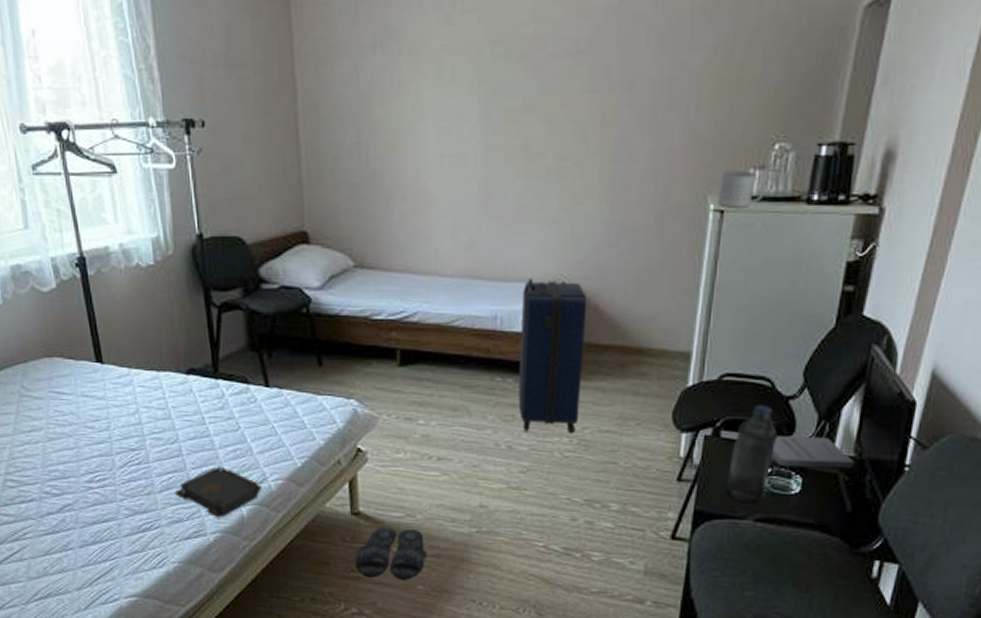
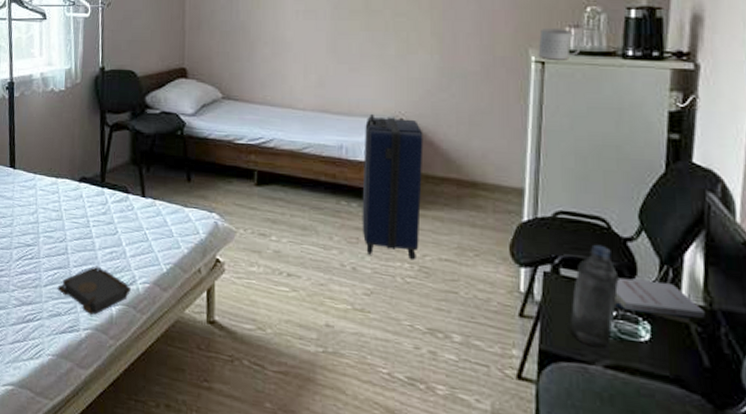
slippers: present [355,527,428,579] -> none [208,338,276,395]

